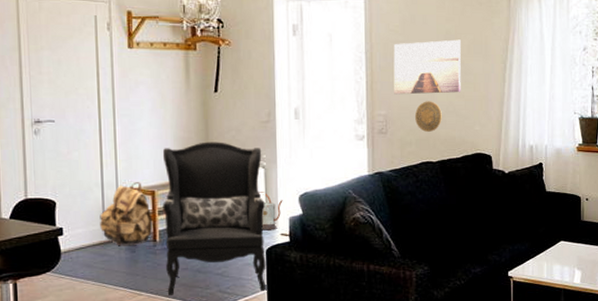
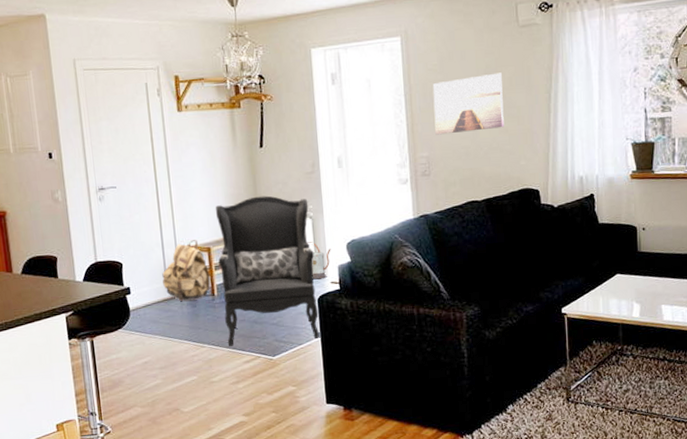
decorative plate: present [415,101,442,132] -> none [458,138,486,171]

